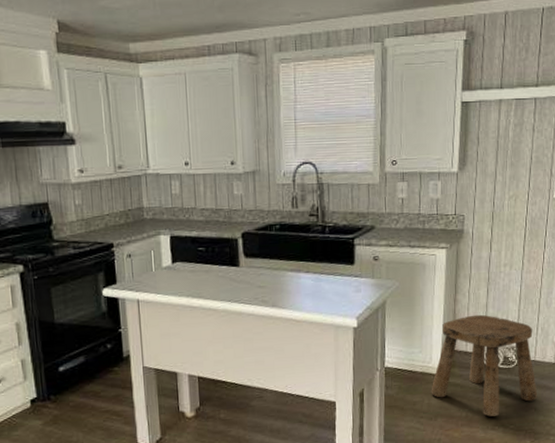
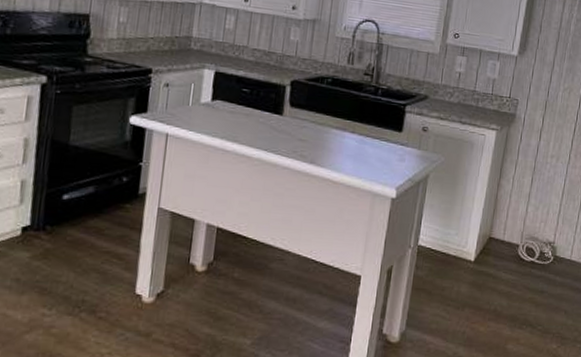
stool: present [431,314,538,417] -> none [462,203,572,314]

